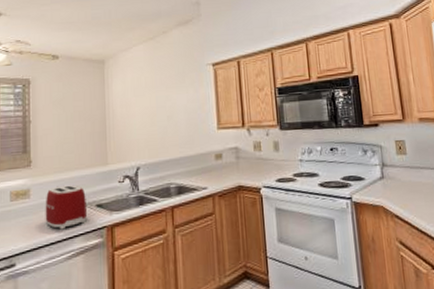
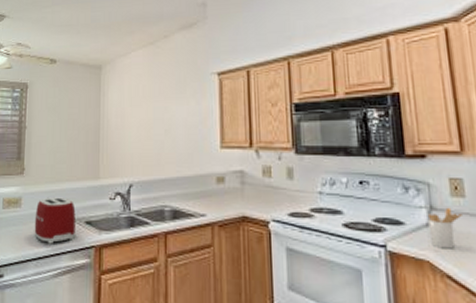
utensil holder: none [380,163,405,196] -> present [427,207,462,249]

